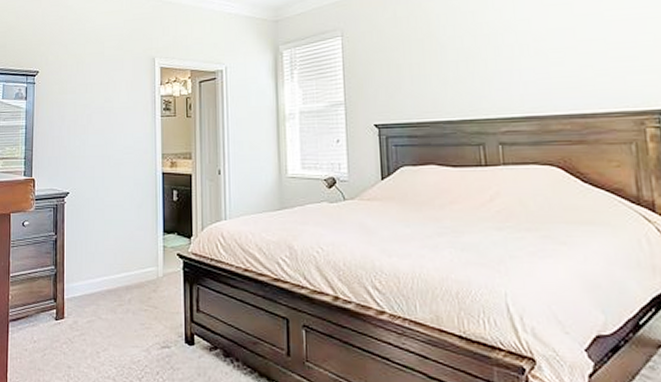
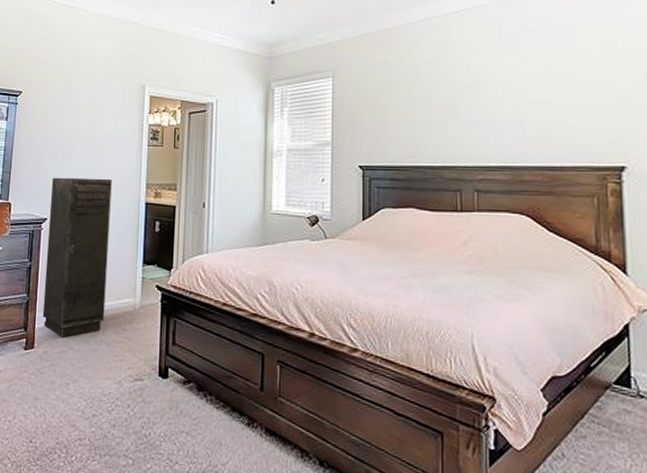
storage cabinet: none [70,150,129,307] -> present [42,177,112,338]

